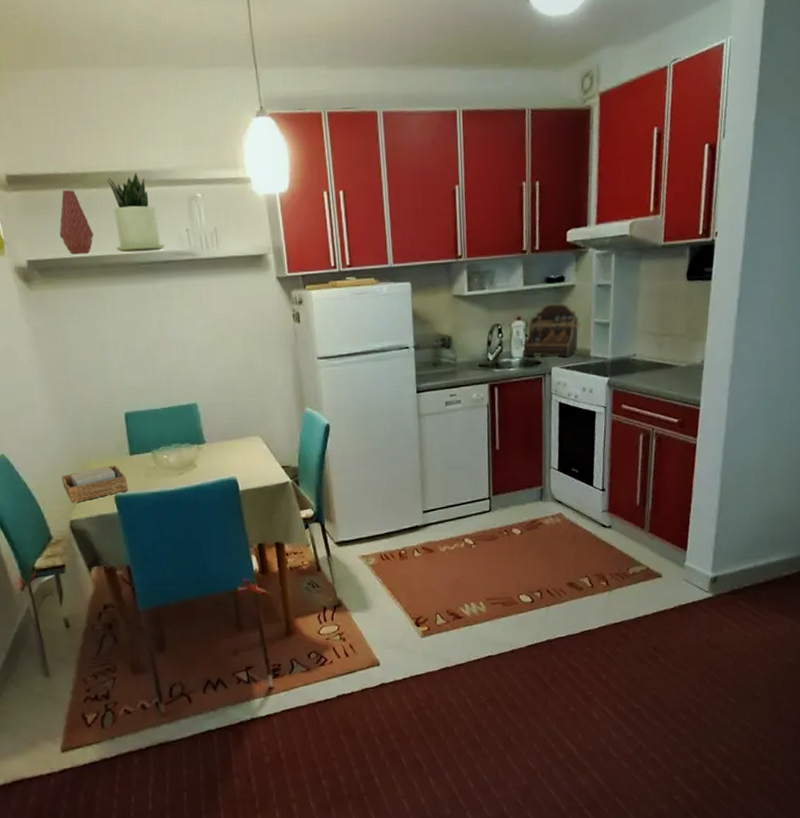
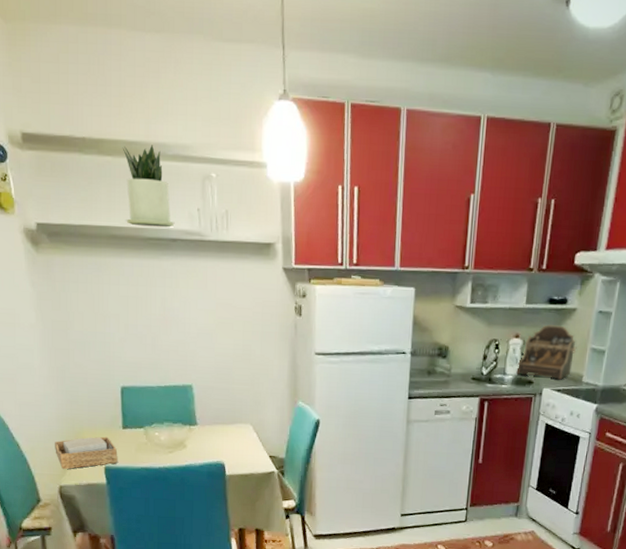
vase: present [59,190,93,256] -> none [70,155,104,224]

